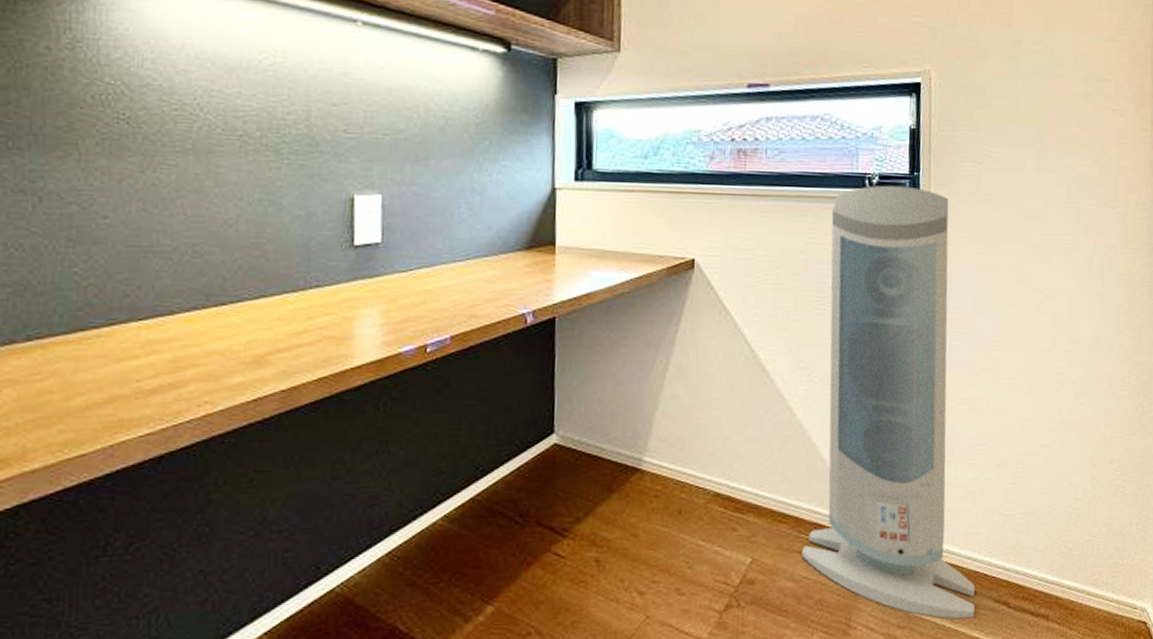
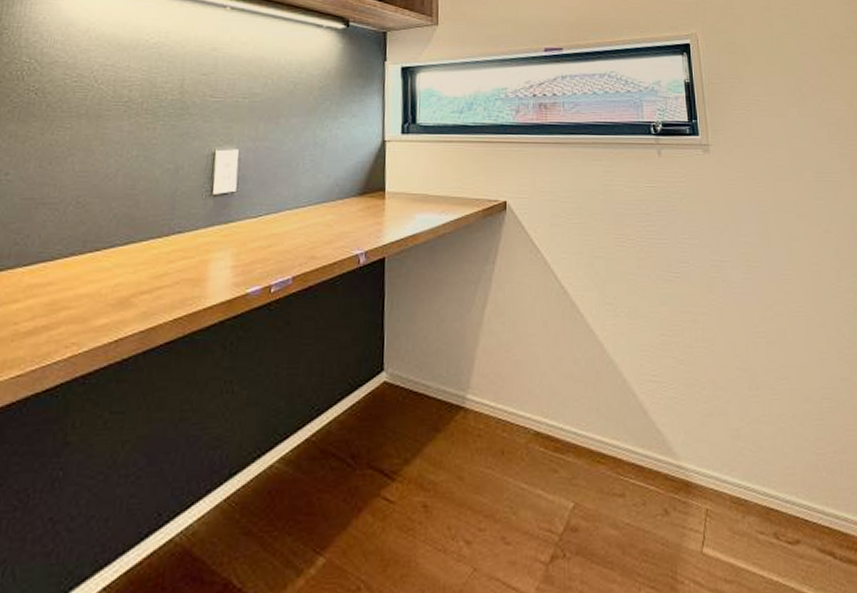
air purifier: present [802,185,975,619] -> none [622,131,801,572]

